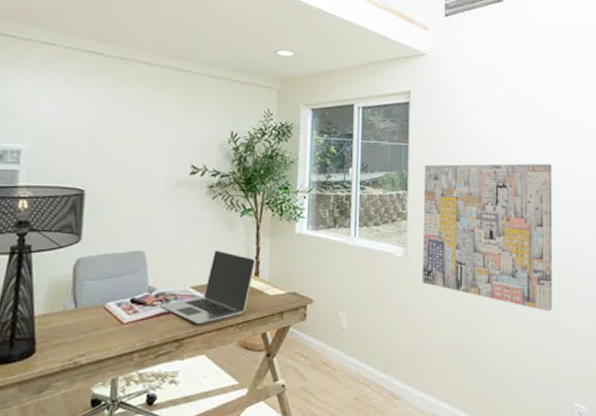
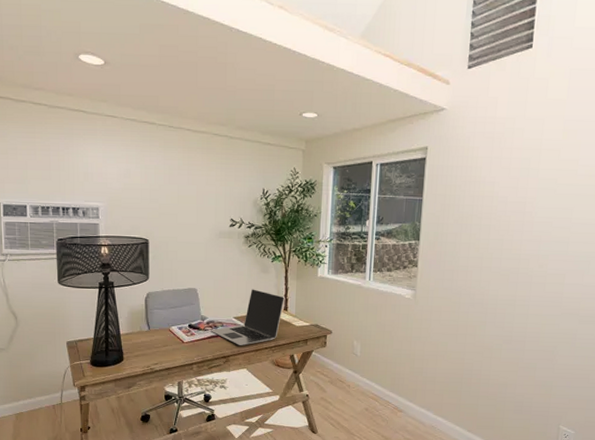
wall art: present [422,163,553,312] -> none [428,215,566,350]

